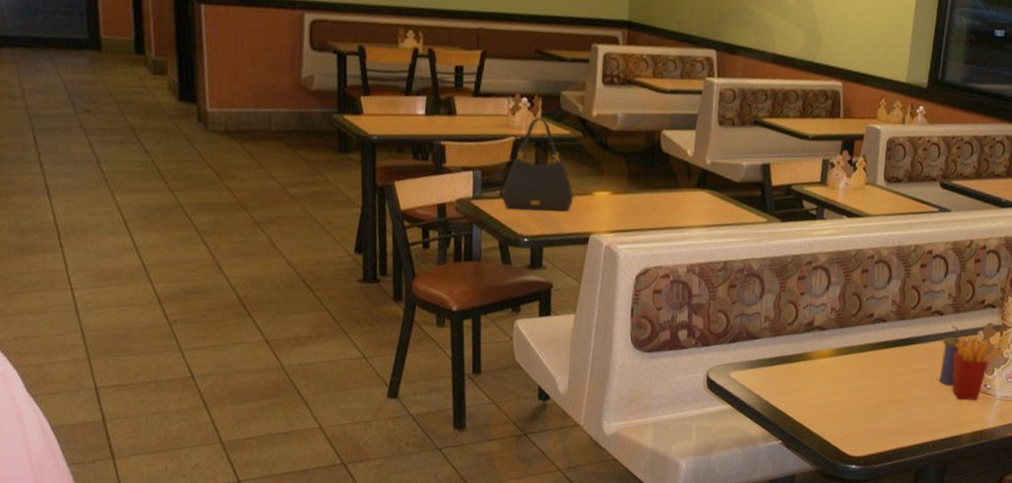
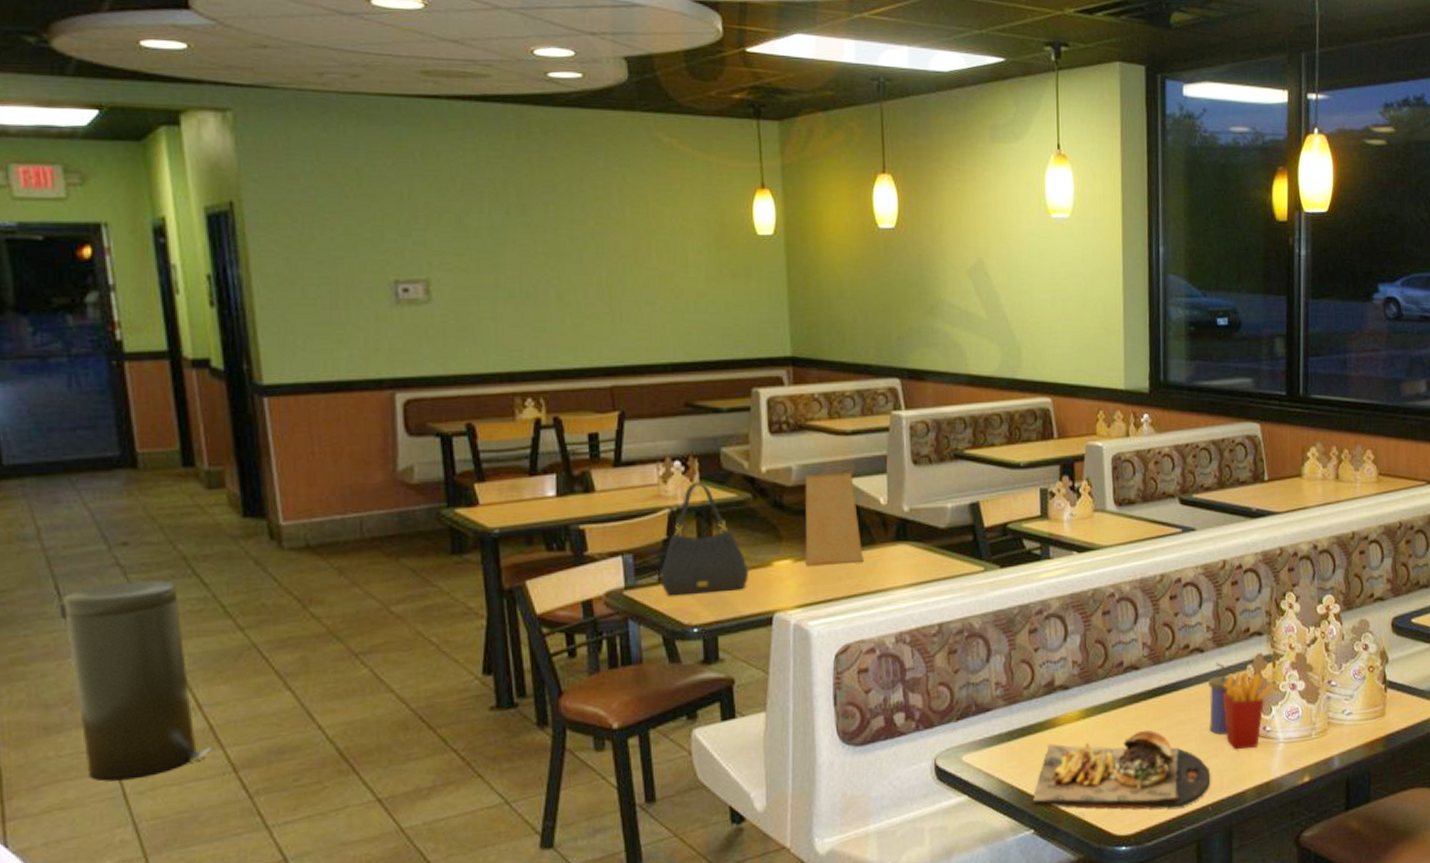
pedal bin: none [35,141,143,298] -> present [58,580,211,782]
paper bag: none [620,122,669,203] -> present [805,472,864,567]
food tray: none [783,373,935,440] -> present [1032,730,1211,809]

